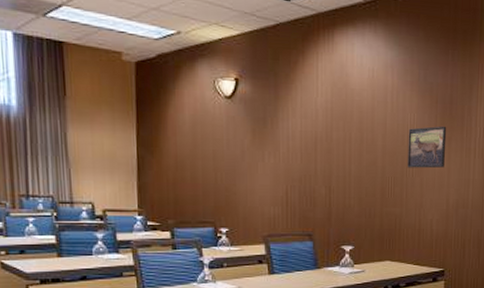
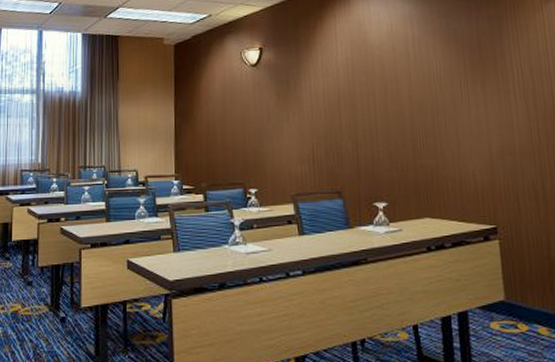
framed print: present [407,126,447,169] -> none [435,70,481,116]

